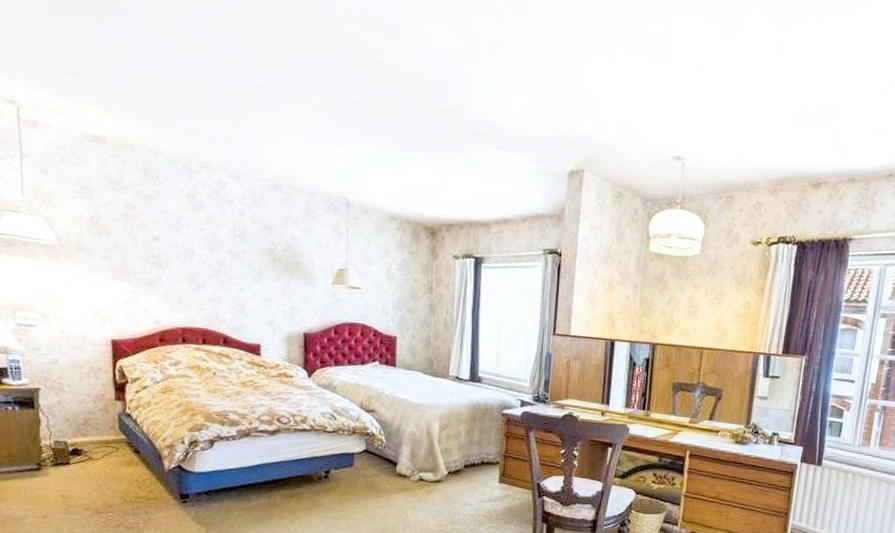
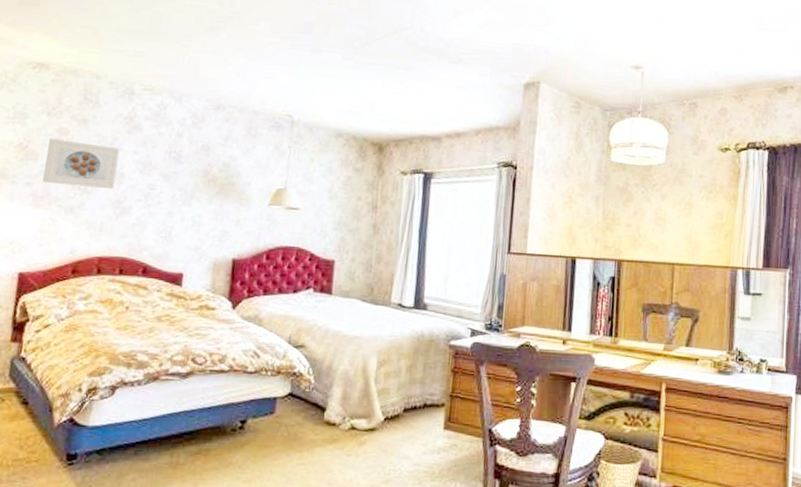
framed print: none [118,214,187,264] -> present [42,139,120,189]

